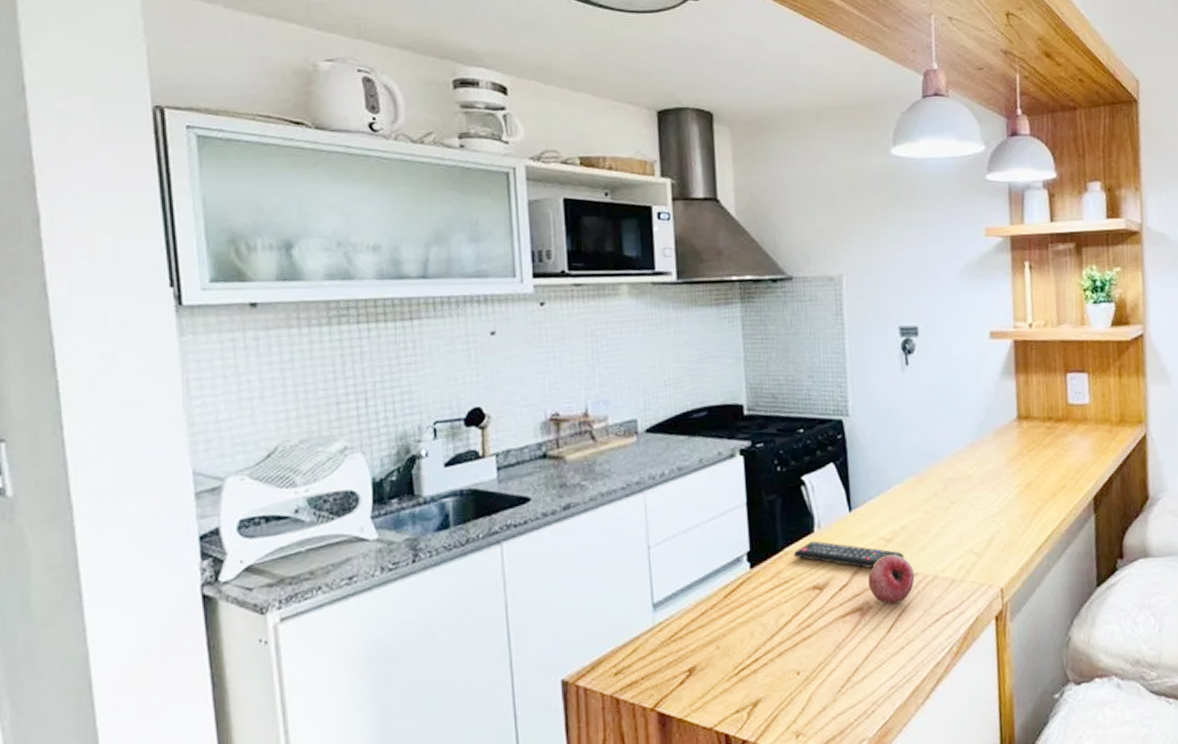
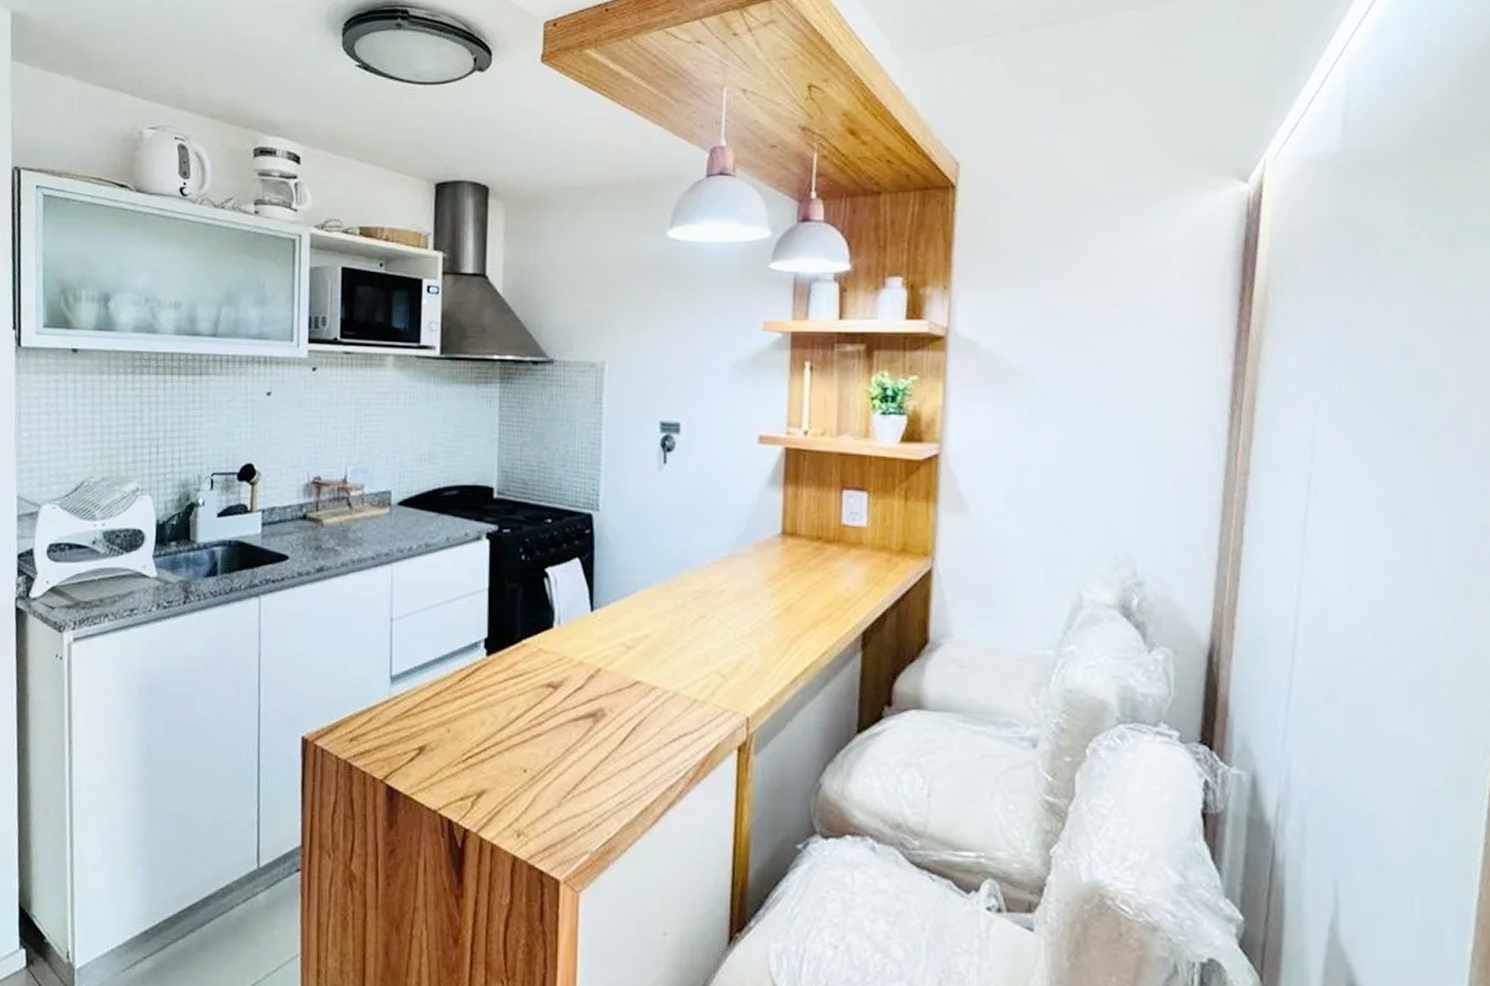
remote control: present [793,541,904,568] -> none [530,637,644,674]
fruit: present [867,554,915,604] -> none [604,662,654,716]

